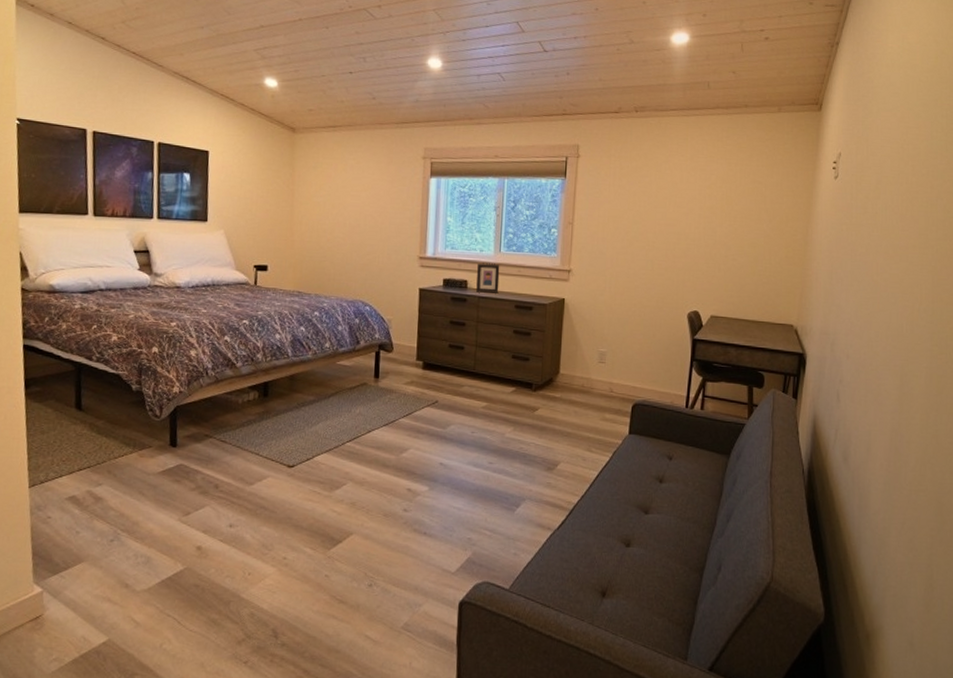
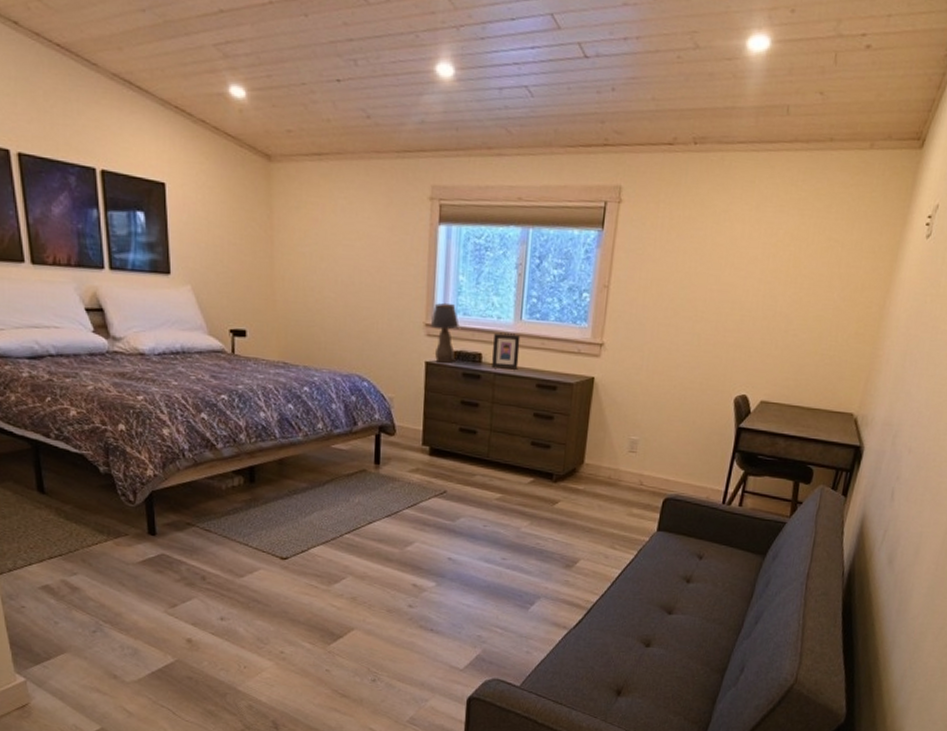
table lamp: none [423,239,448,290] -> present [430,302,460,364]

